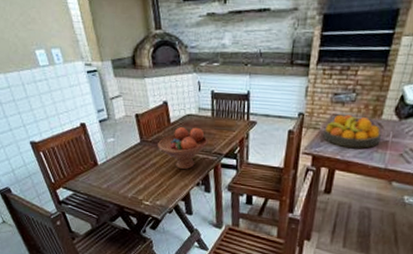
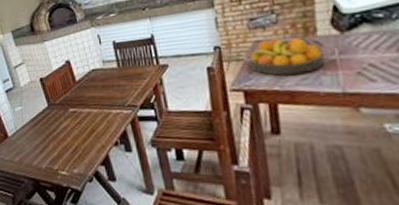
fruit bowl: present [158,127,208,170] -> none [66,81,119,130]

